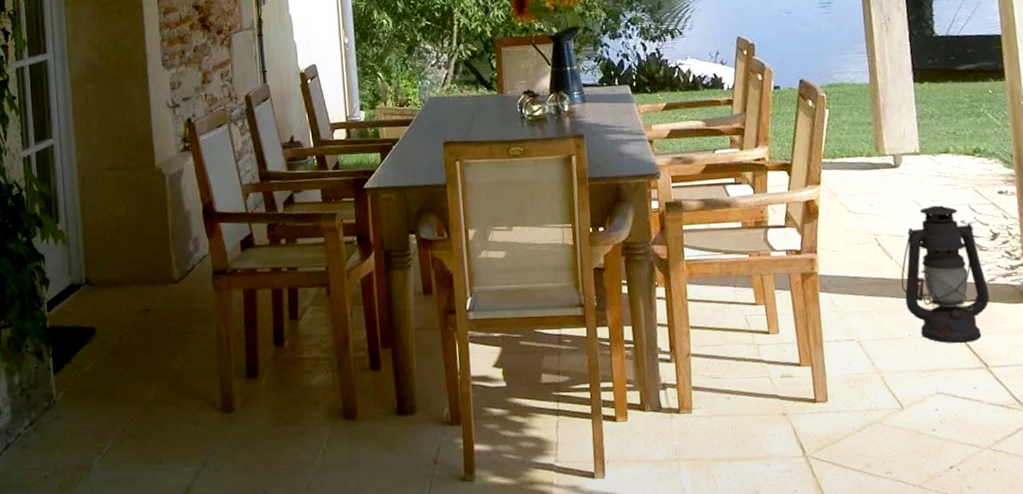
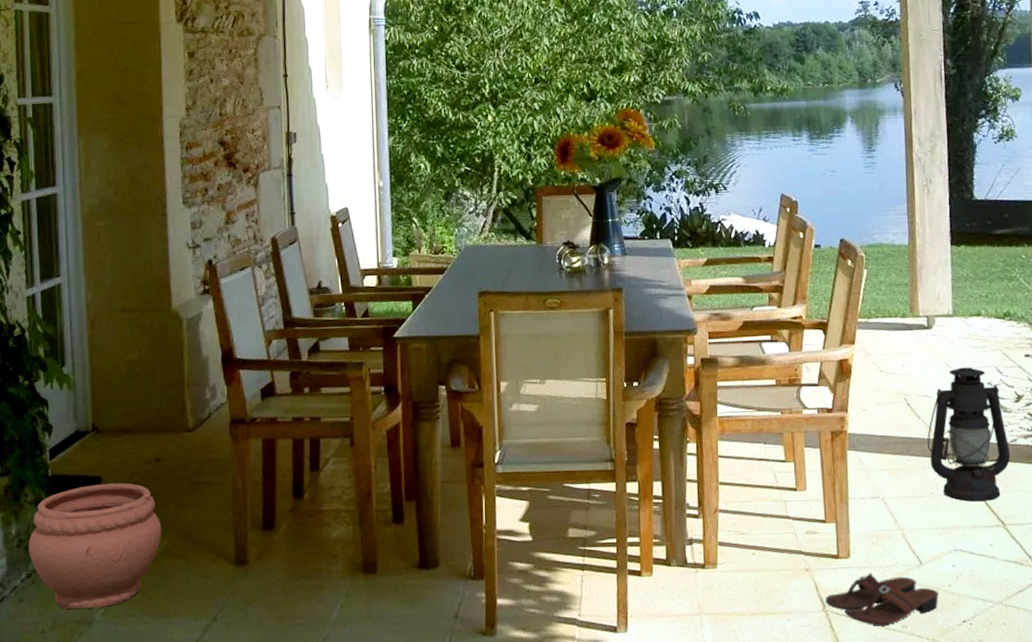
planter pot: none [30,333,153,456] -> present [28,483,162,610]
flip-flop: none [805,417,923,472] -> present [826,572,939,626]

